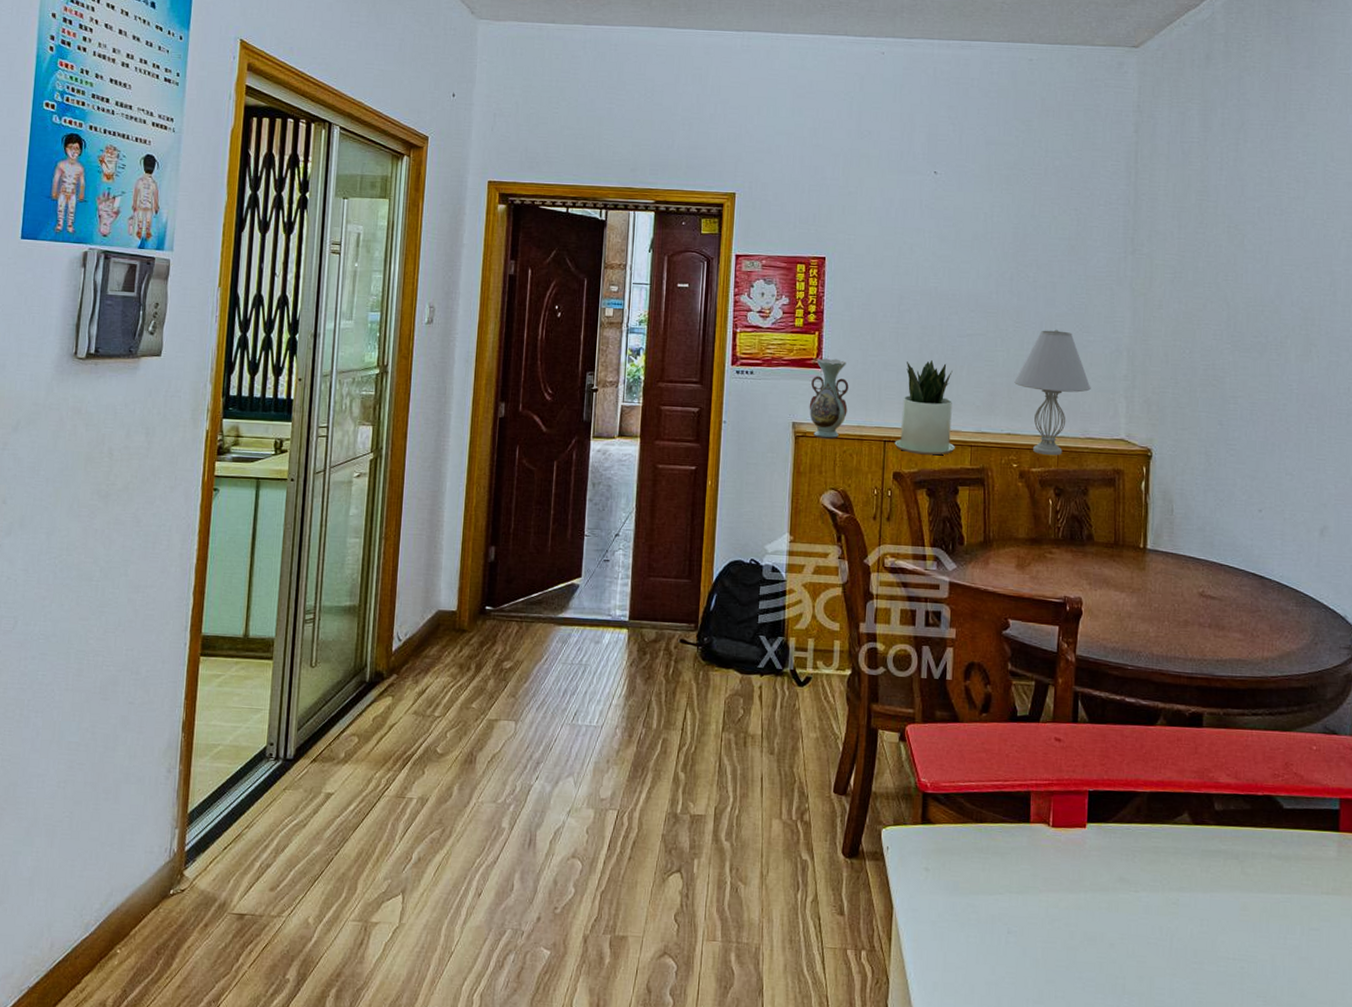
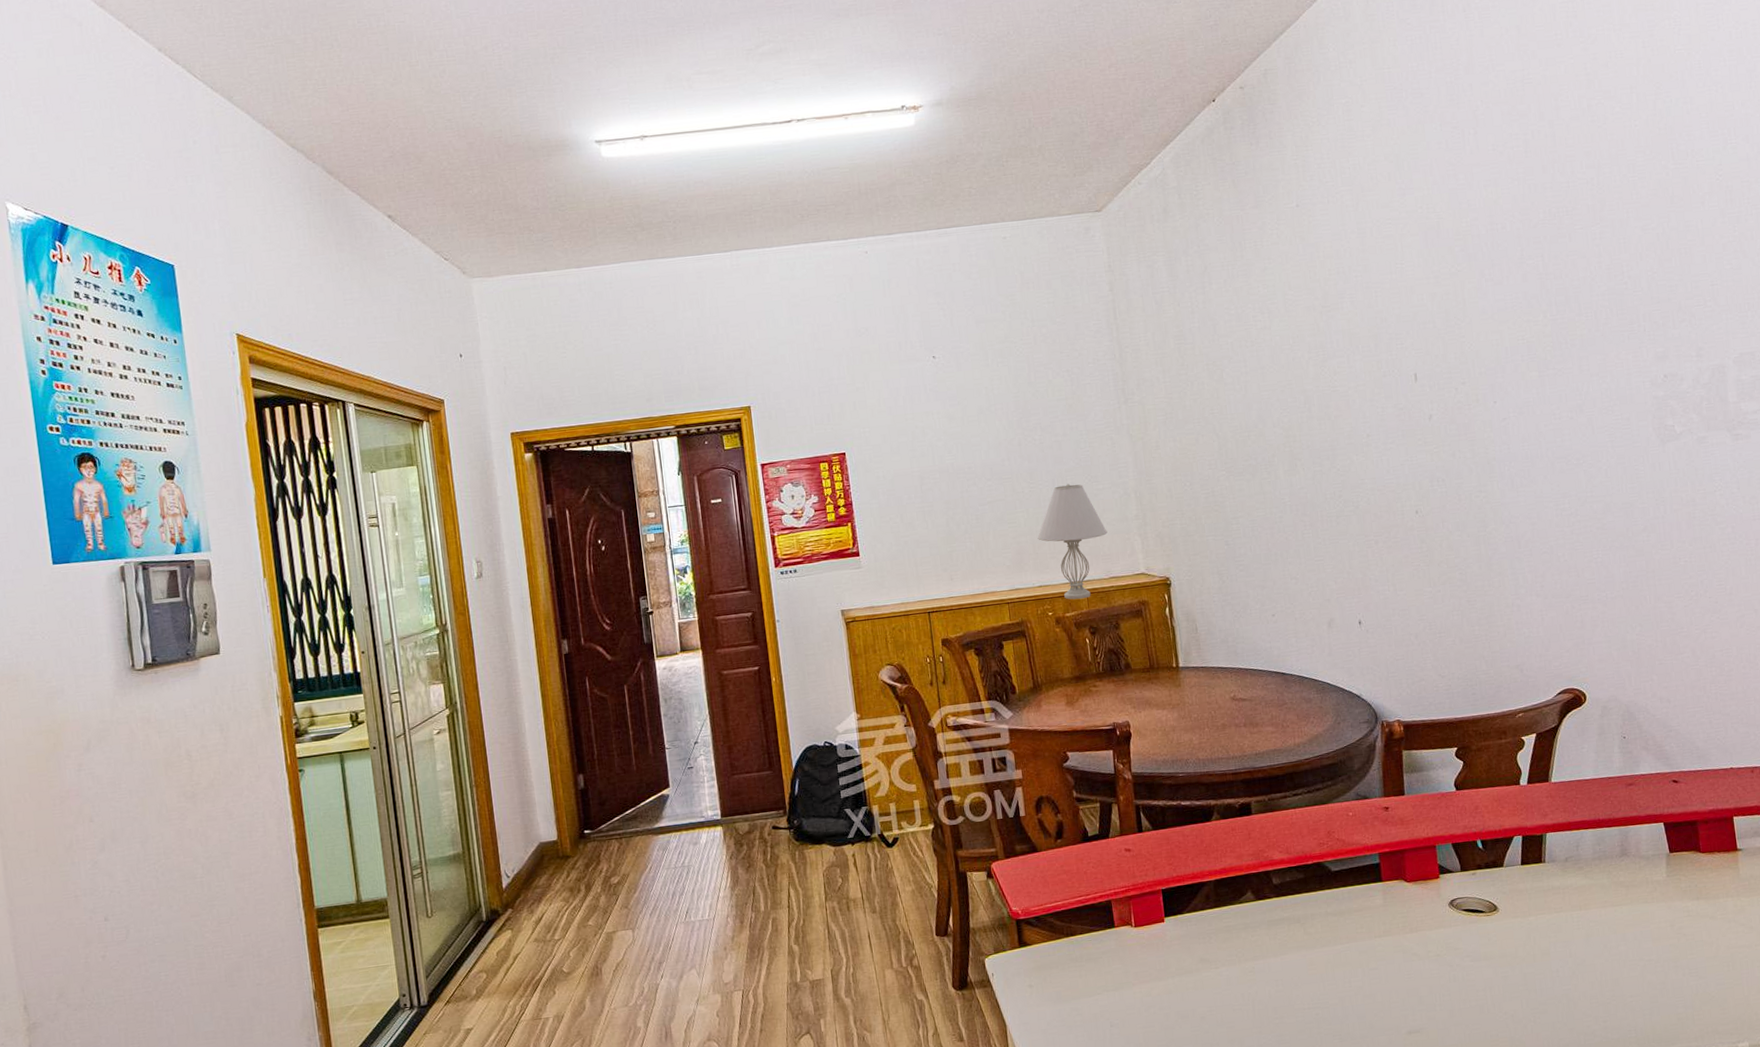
decorative vase: present [809,358,849,440] -> none [852,545,890,621]
planter: present [894,360,955,456] -> none [936,531,994,620]

